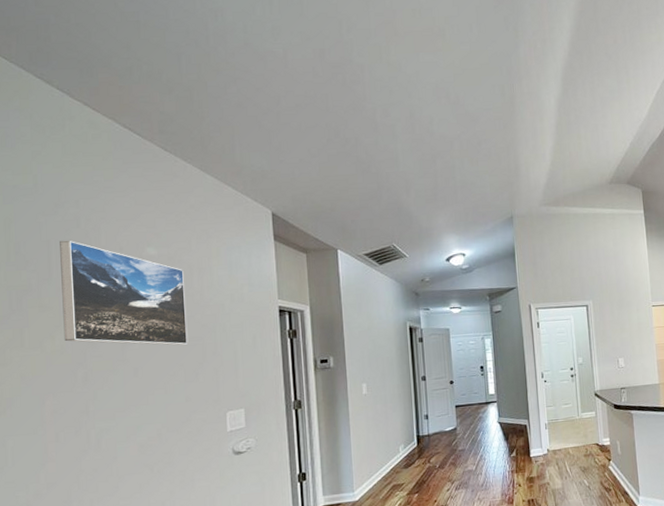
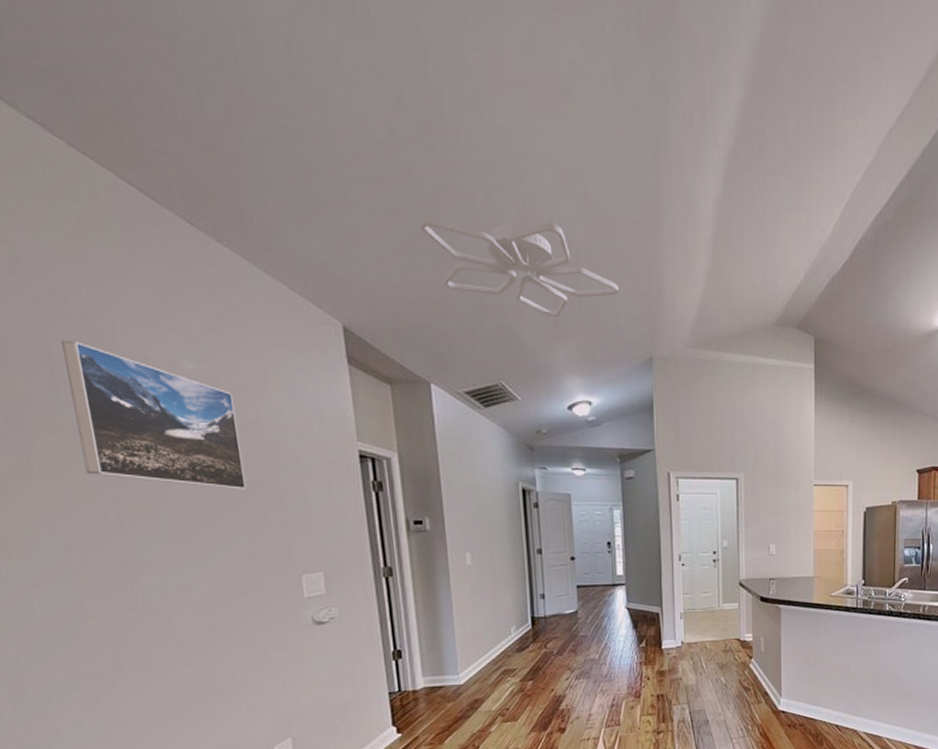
ceiling light fixture: none [333,125,485,193] -> present [419,217,619,318]

